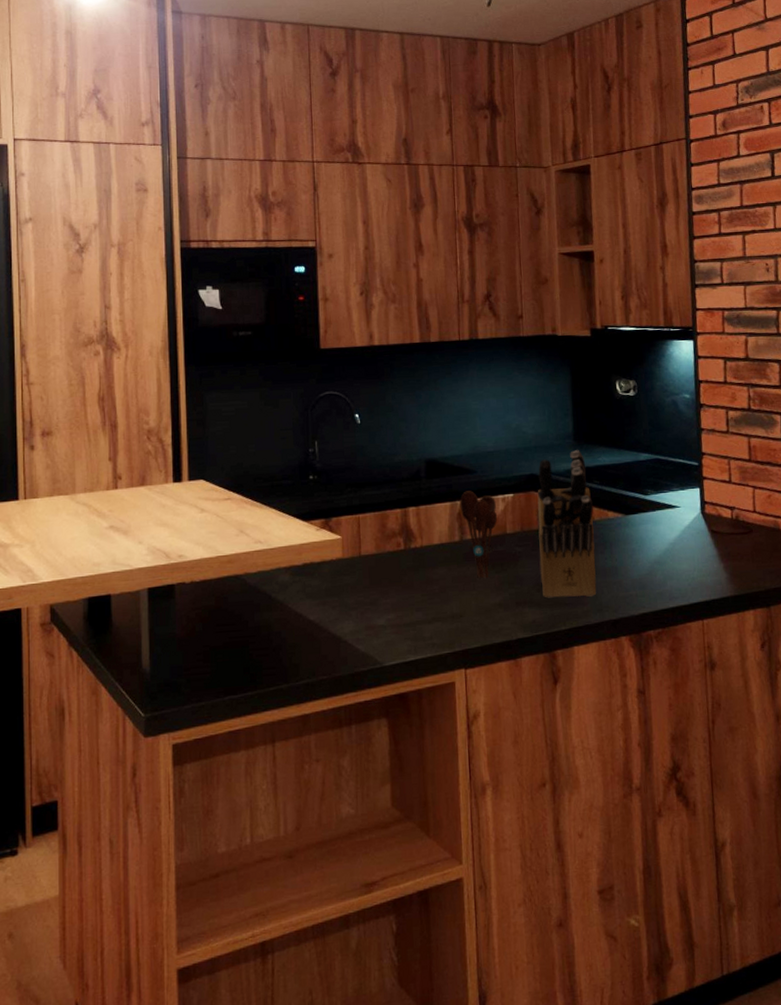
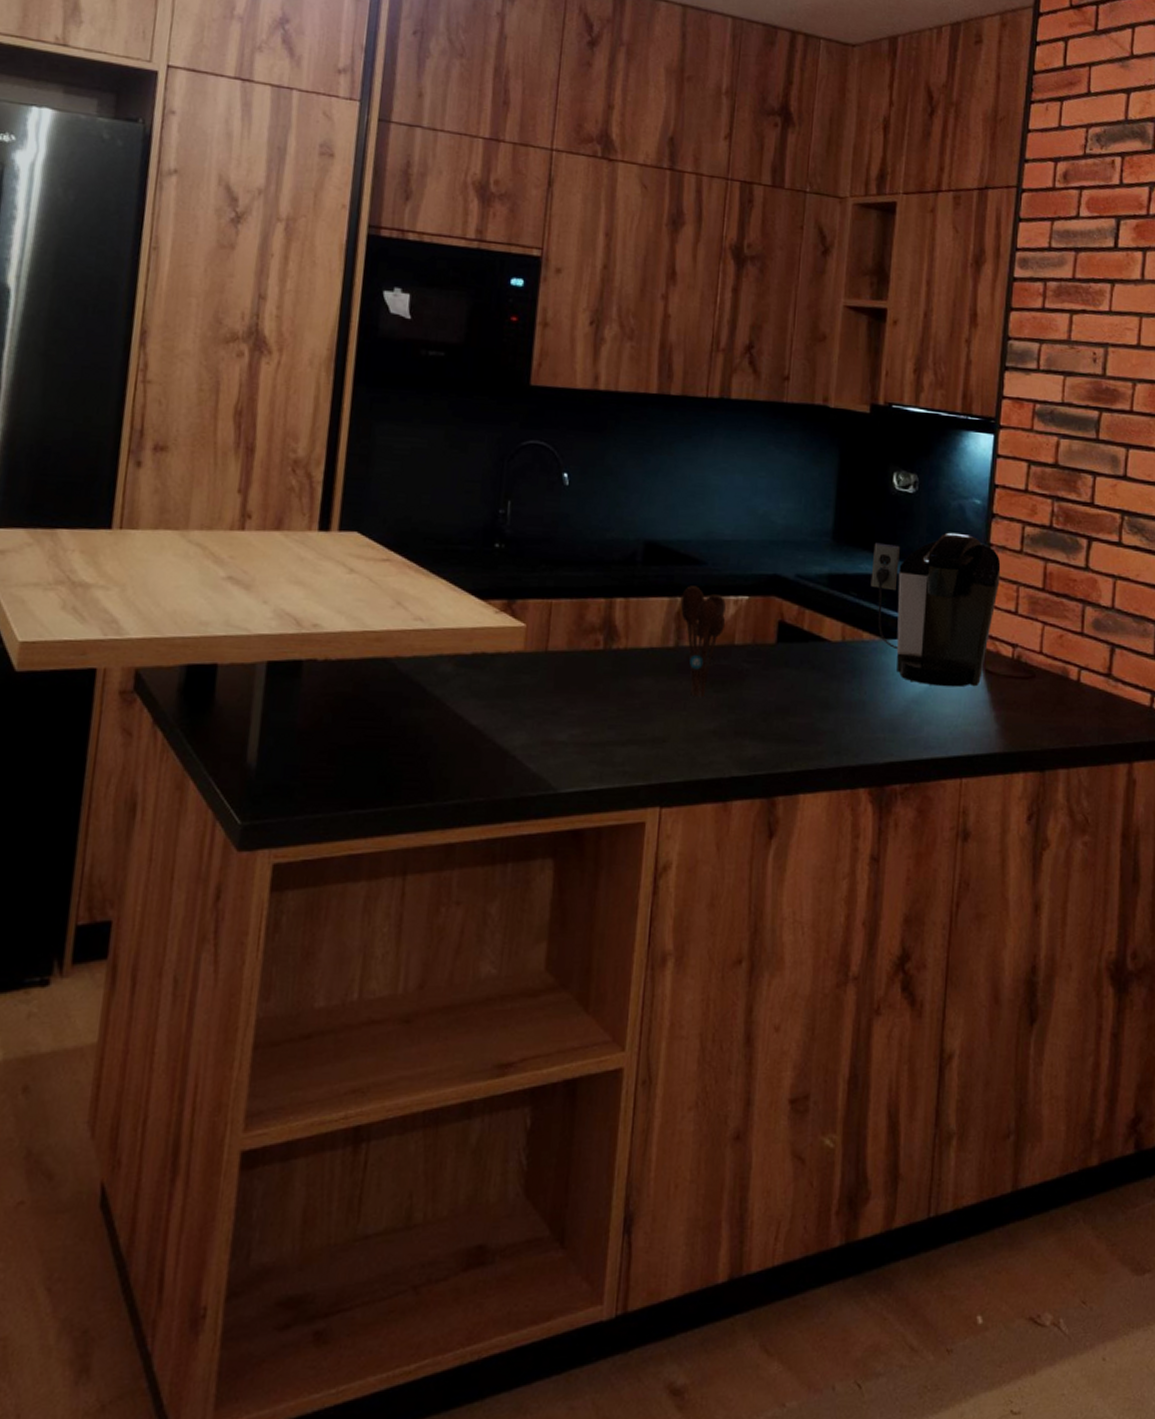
knife block: present [537,450,597,598] -> none [769,551,846,736]
coffee maker: none [608,423,714,548] -> present [870,532,1001,688]

